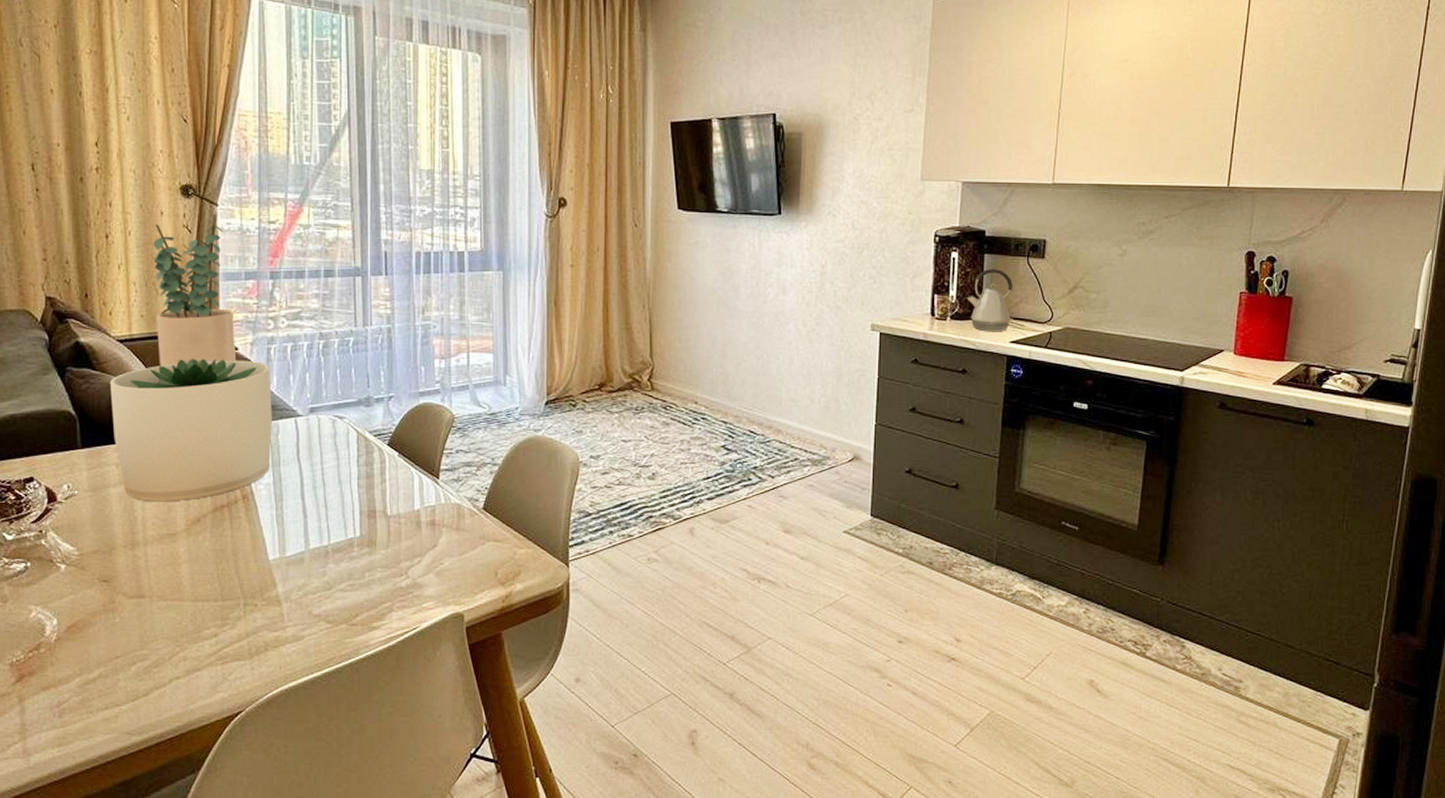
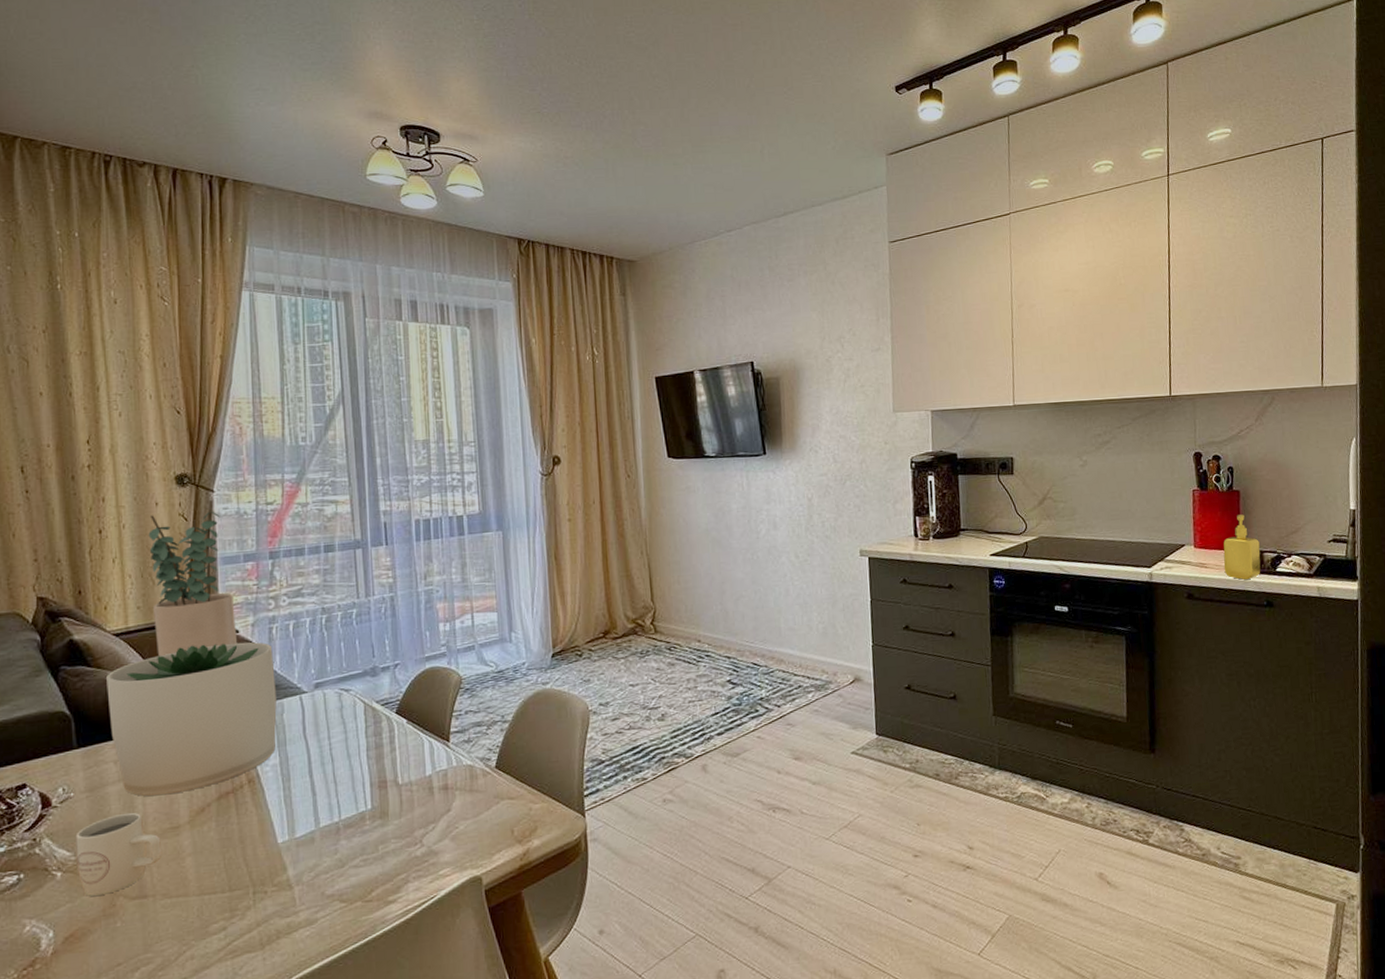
mug: none [79,515,160,590] -> present [75,812,163,896]
kettle: present [966,269,1013,332] -> none [946,488,991,548]
soap dispenser: none [1264,323,1307,395] -> present [1223,514,1261,580]

